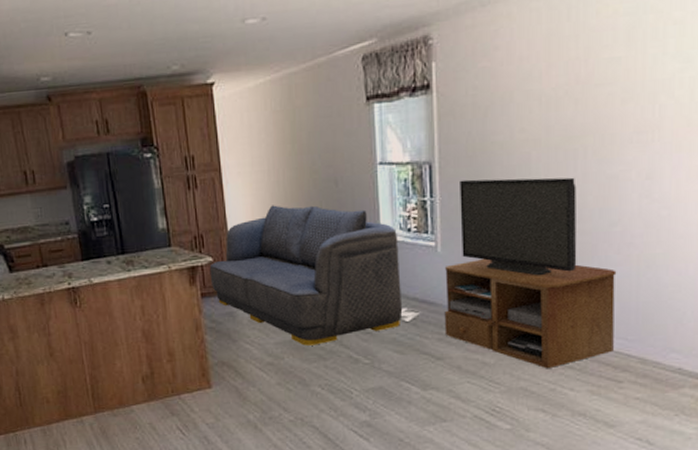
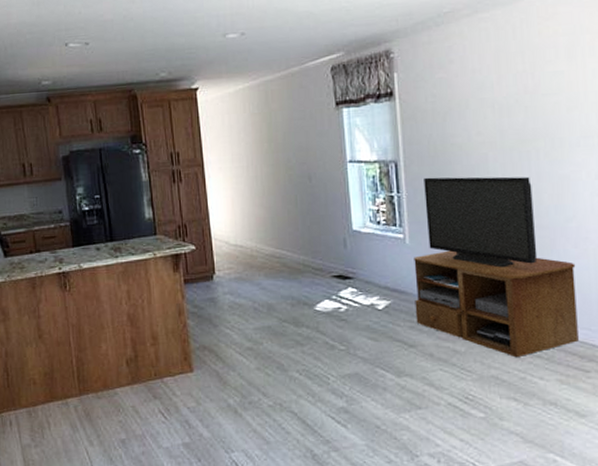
sofa: present [209,205,403,346] -> none [192,198,375,331]

